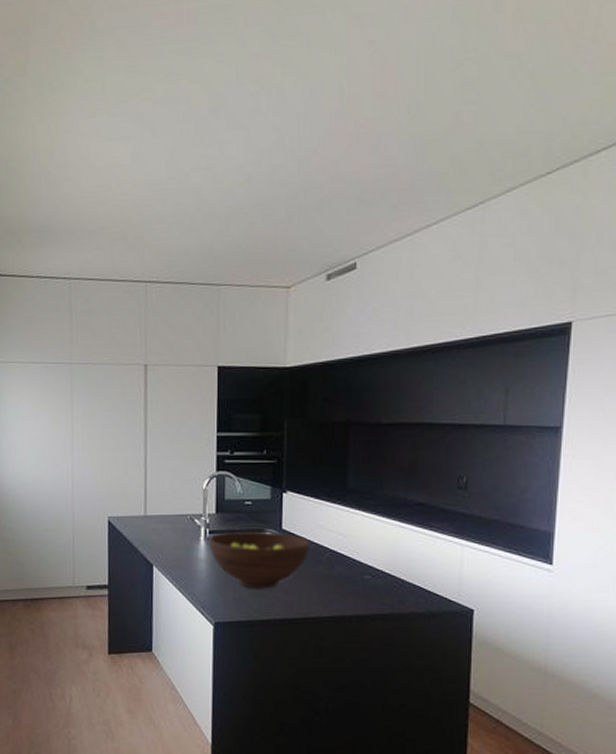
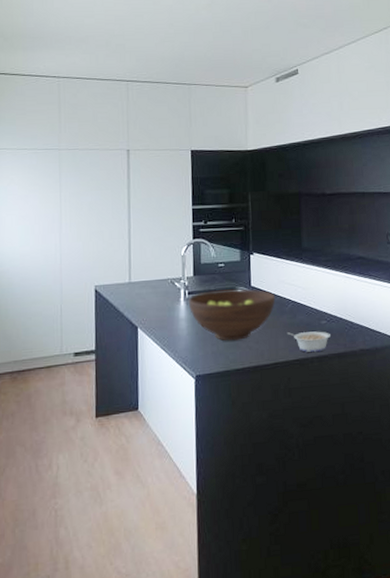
legume: none [321,585,375,611] -> present [286,331,330,353]

